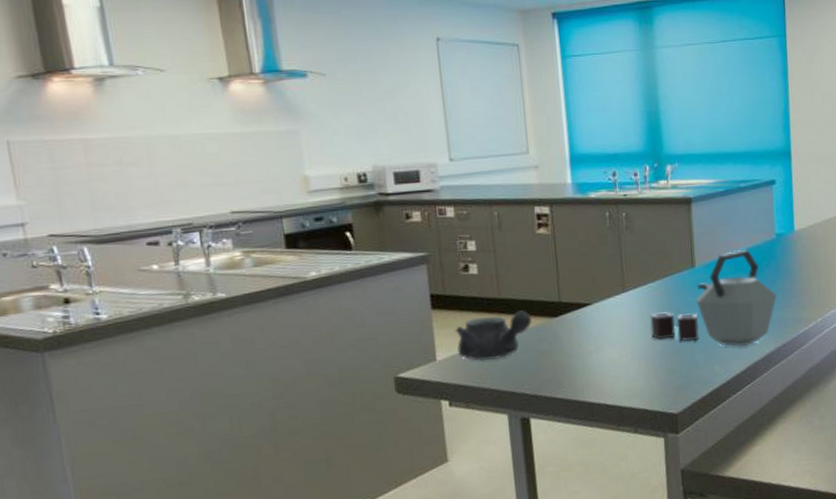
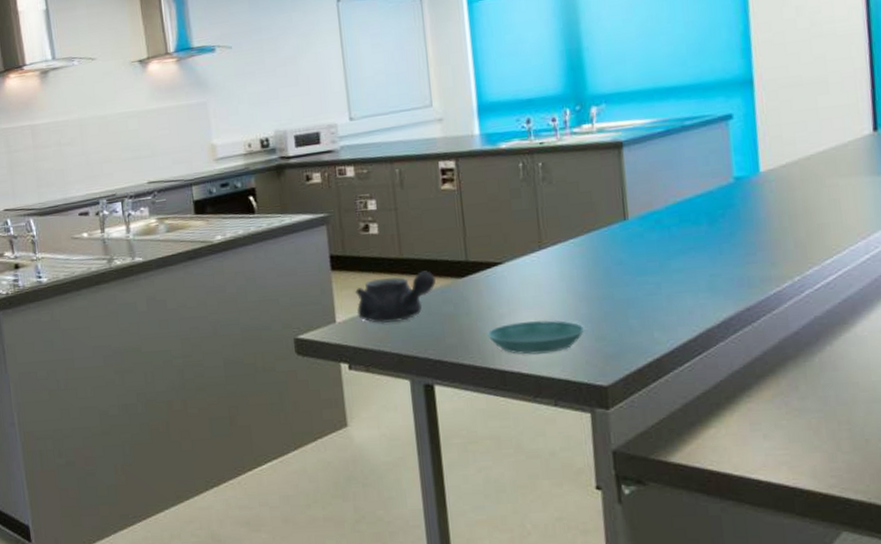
saucer: none [577,356,660,388] -> present [487,320,585,355]
kettle: present [650,249,778,347] -> none [572,197,738,311]

